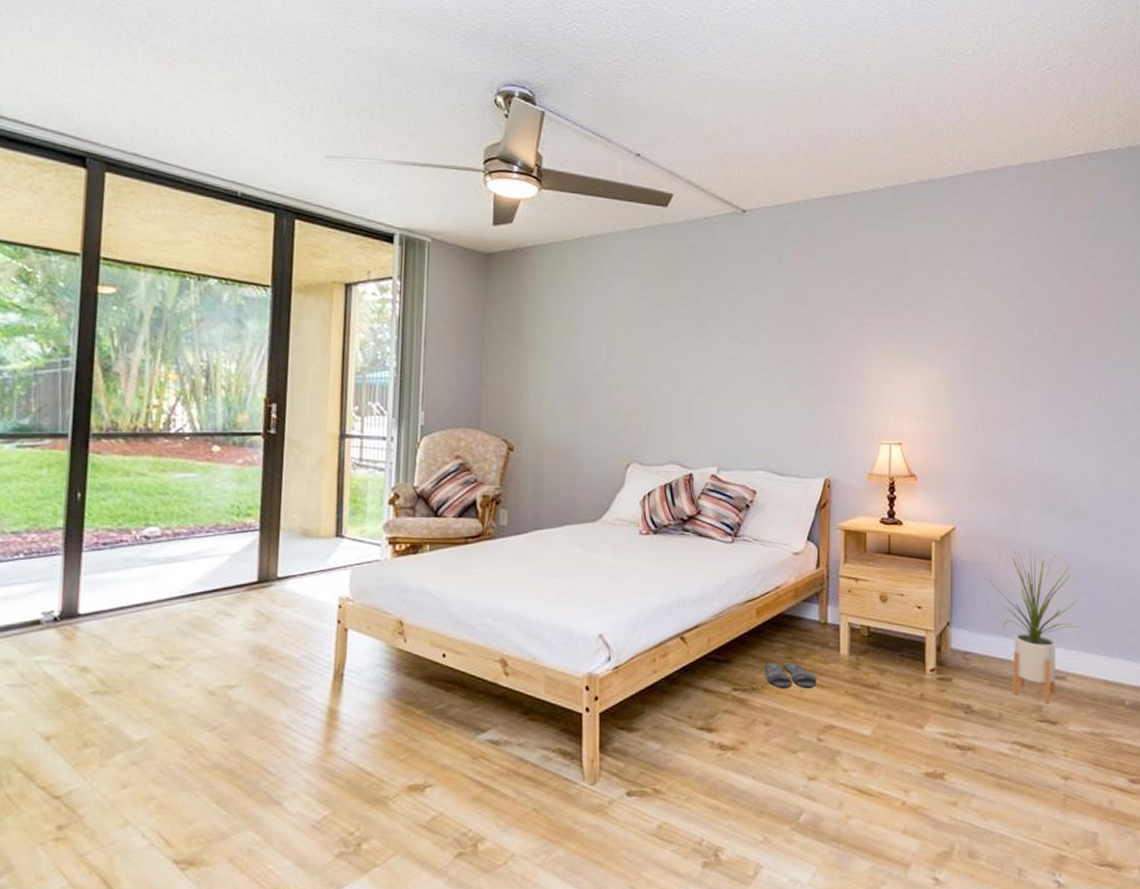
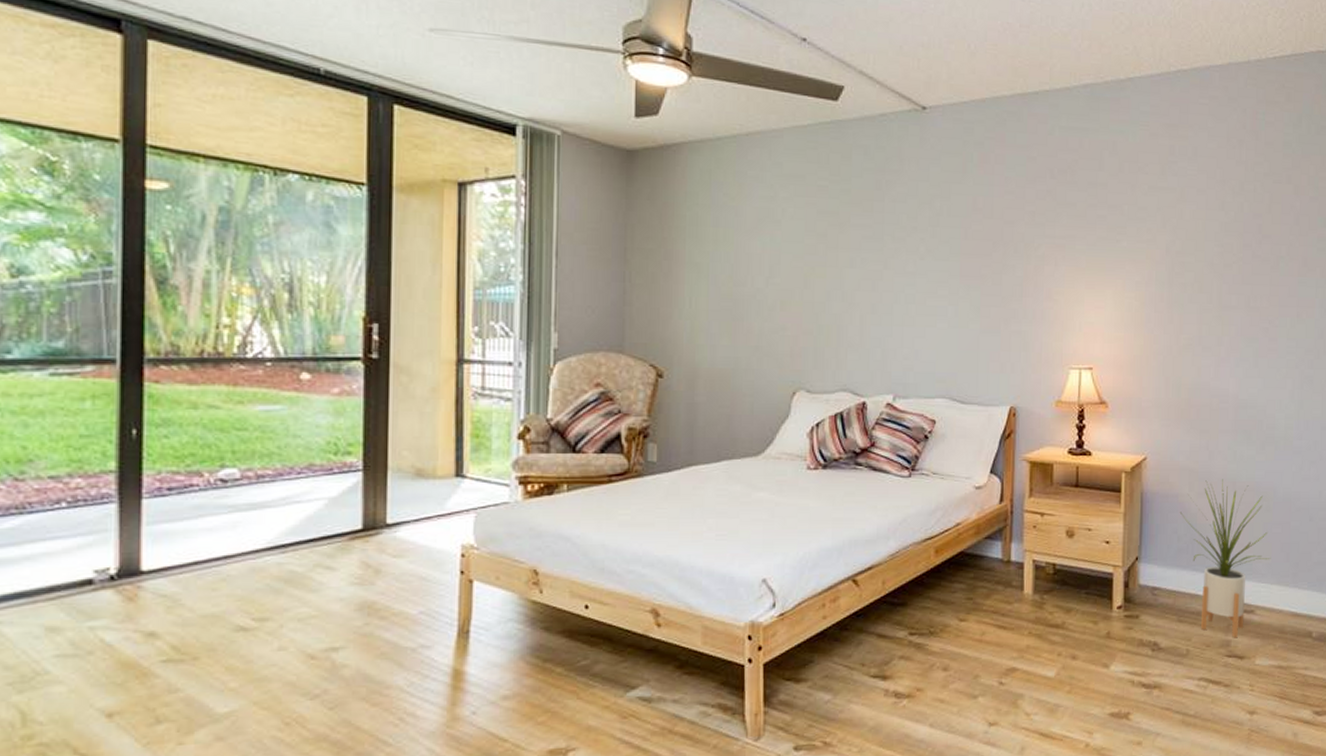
slippers: present [763,662,817,688] -> none [942,603,999,631]

